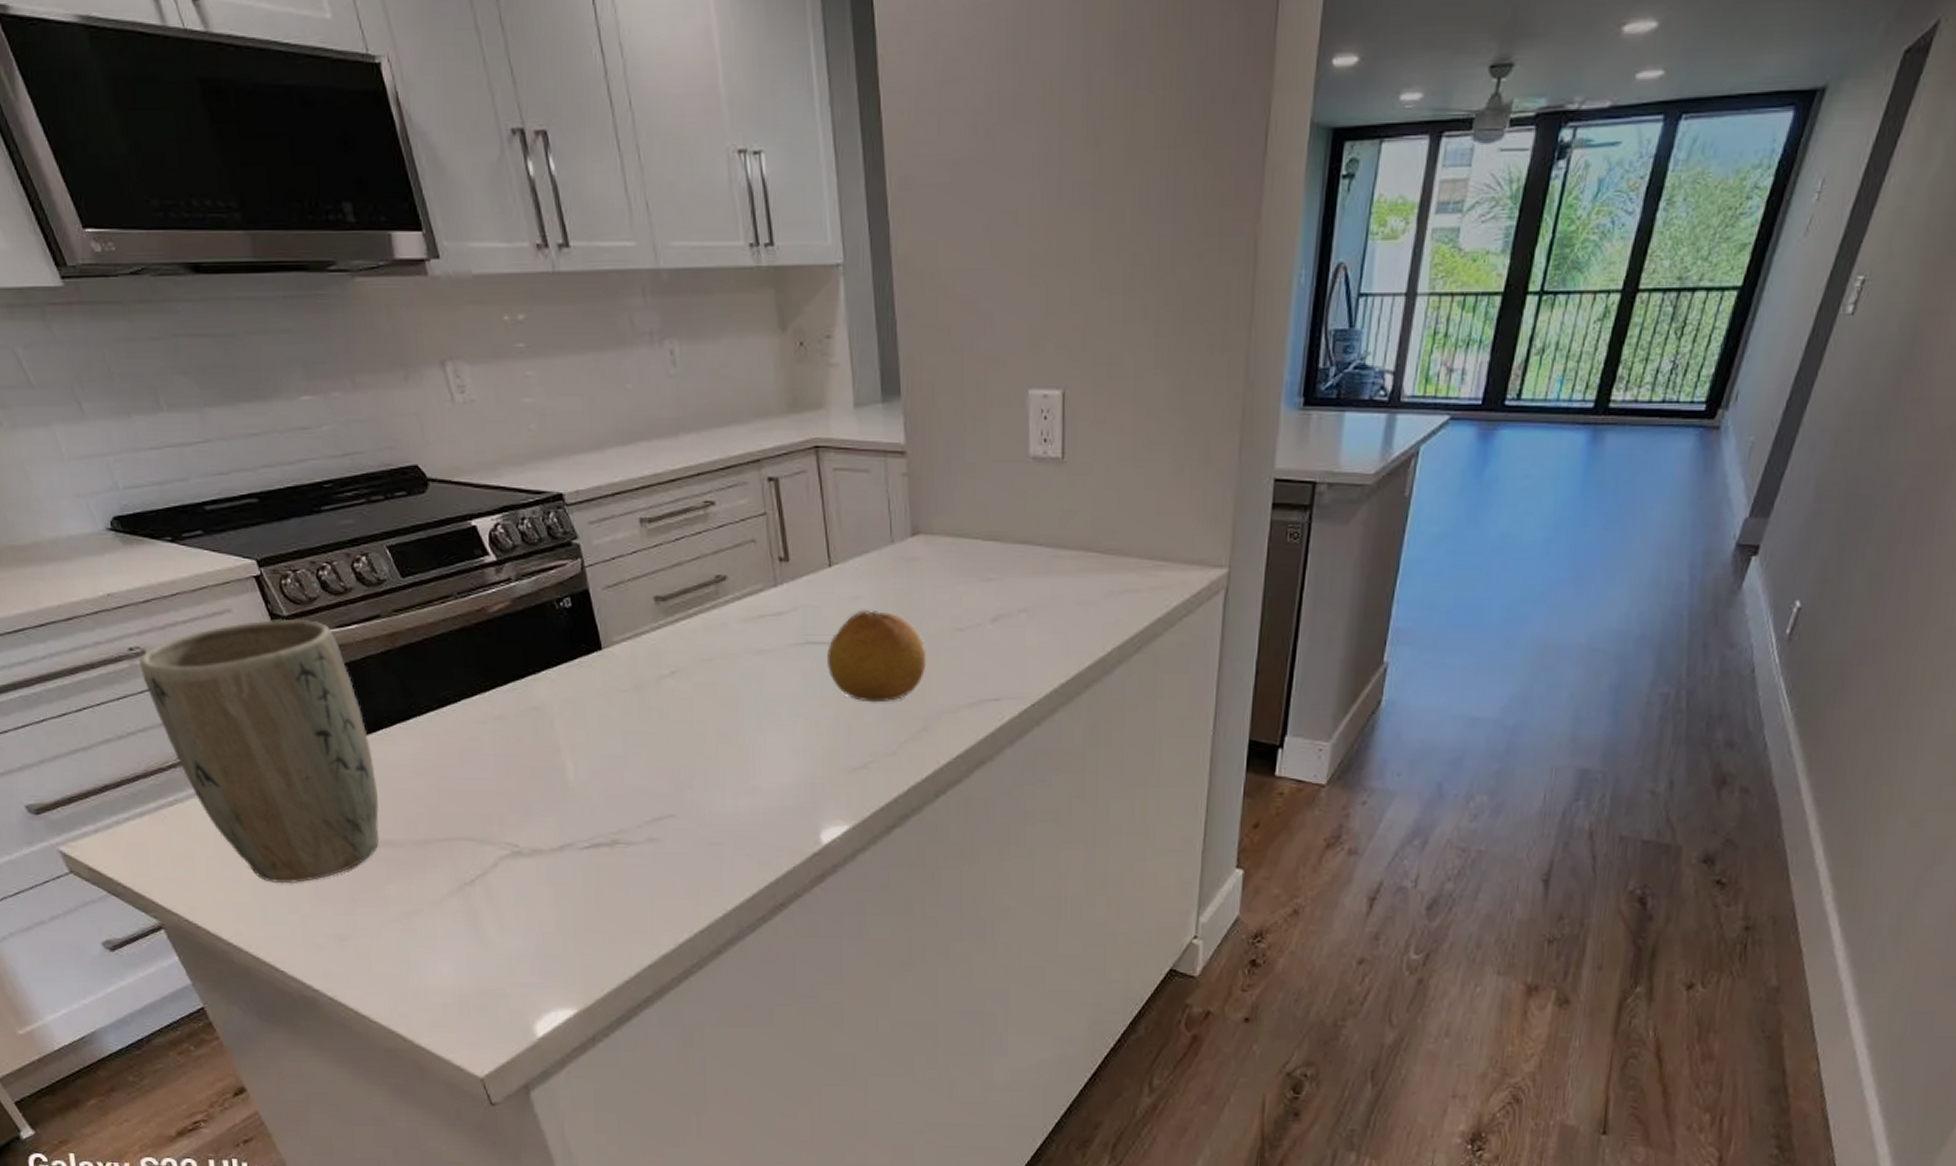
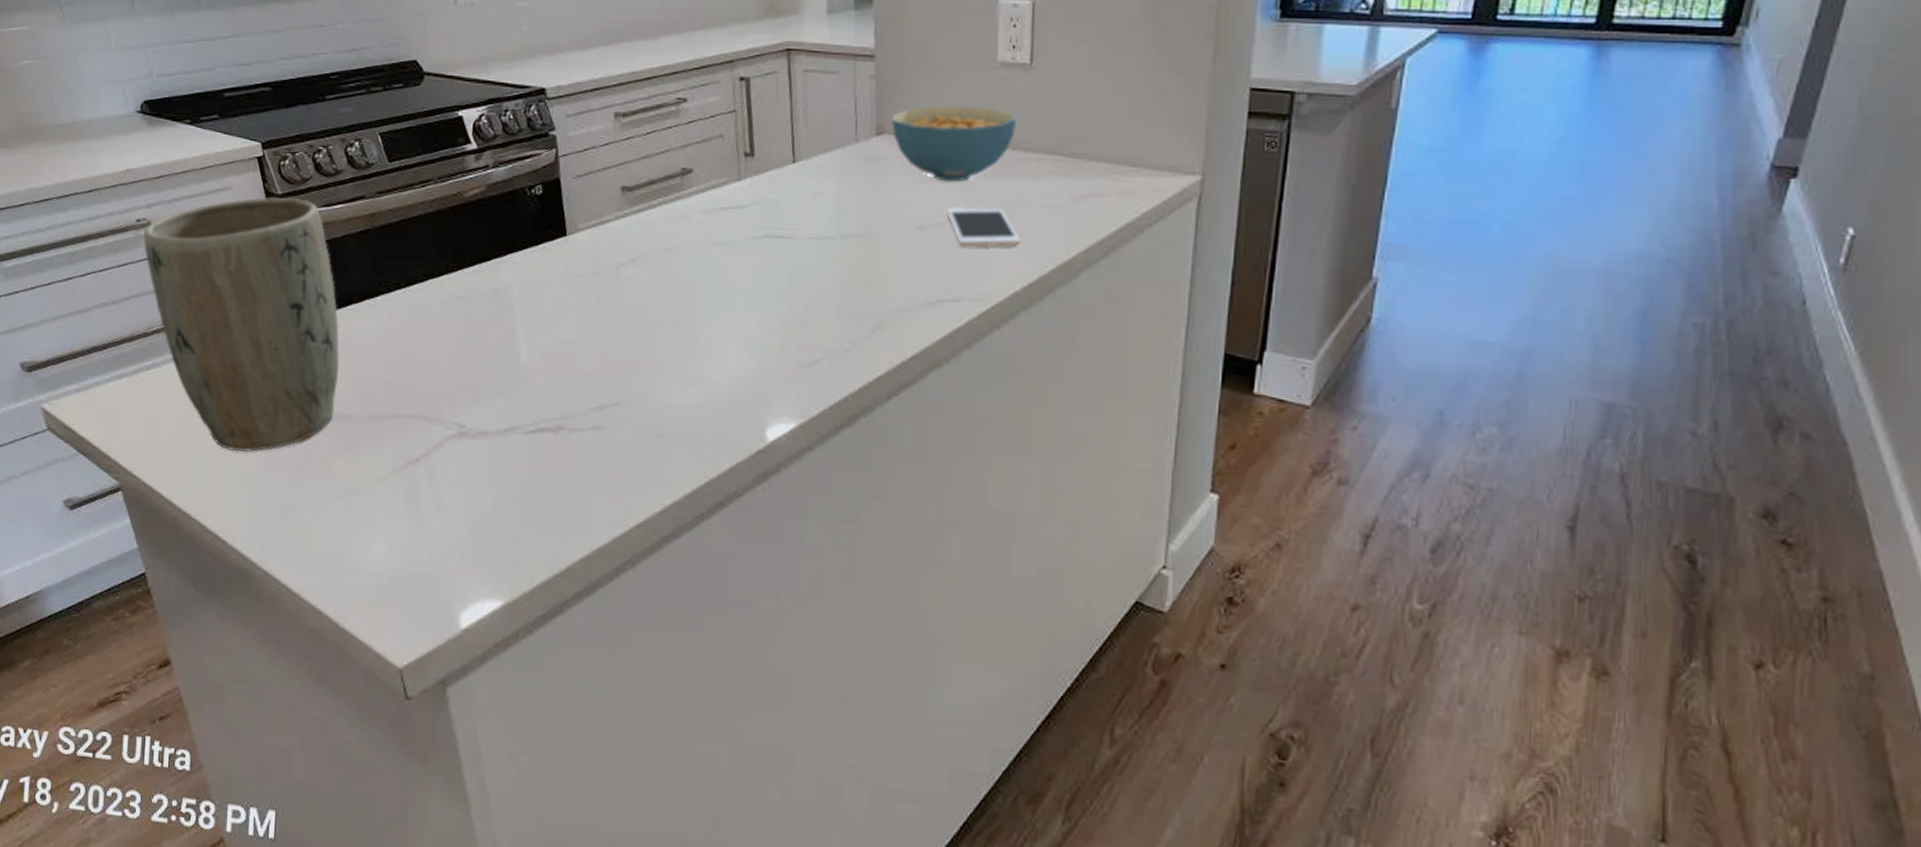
fruit: present [826,611,927,703] -> none [784,206,885,299]
cereal bowl: none [926,503,1049,582] -> present [892,105,1016,182]
cell phone: none [985,607,1059,647] -> present [946,208,1022,248]

